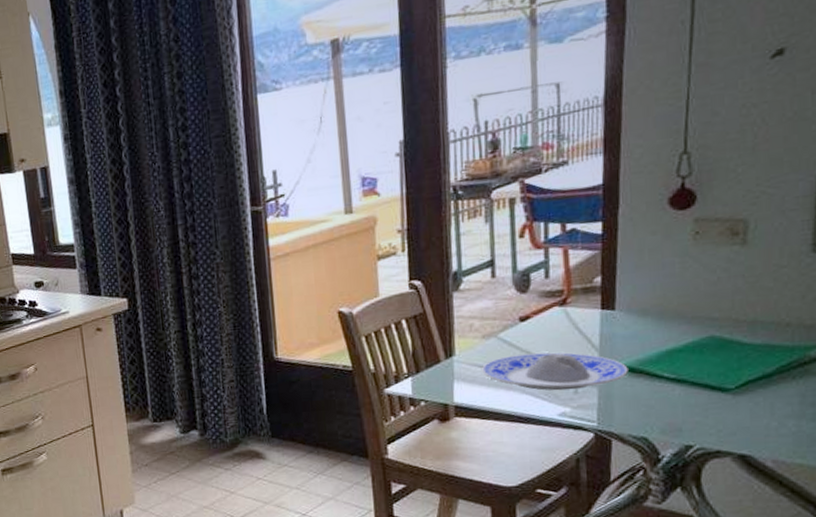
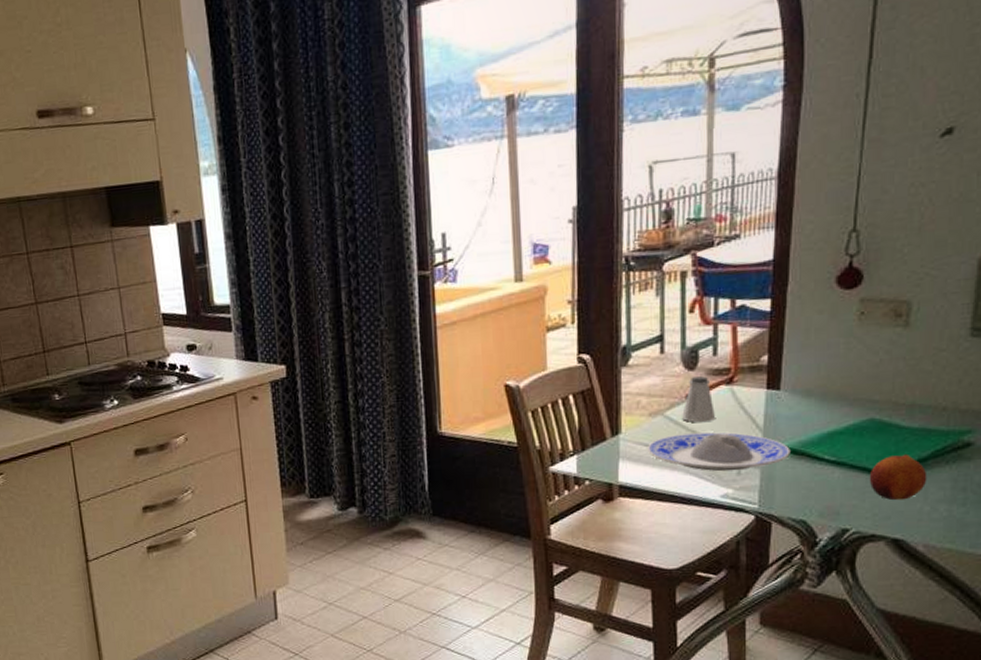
saltshaker: none [514,298,549,344] -> present [681,376,715,423]
fruit: none [711,370,773,417] -> present [869,453,927,501]

